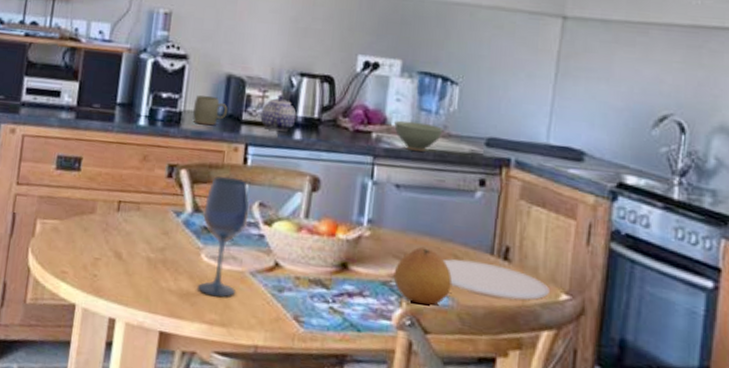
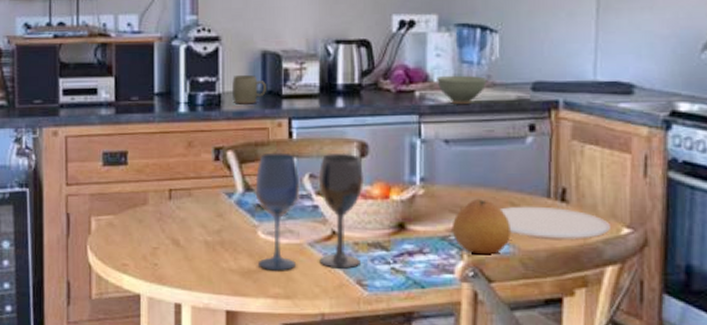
wine glass: none [259,184,314,303] -> present [318,153,365,269]
teapot: present [260,95,297,132] -> none [300,65,337,101]

